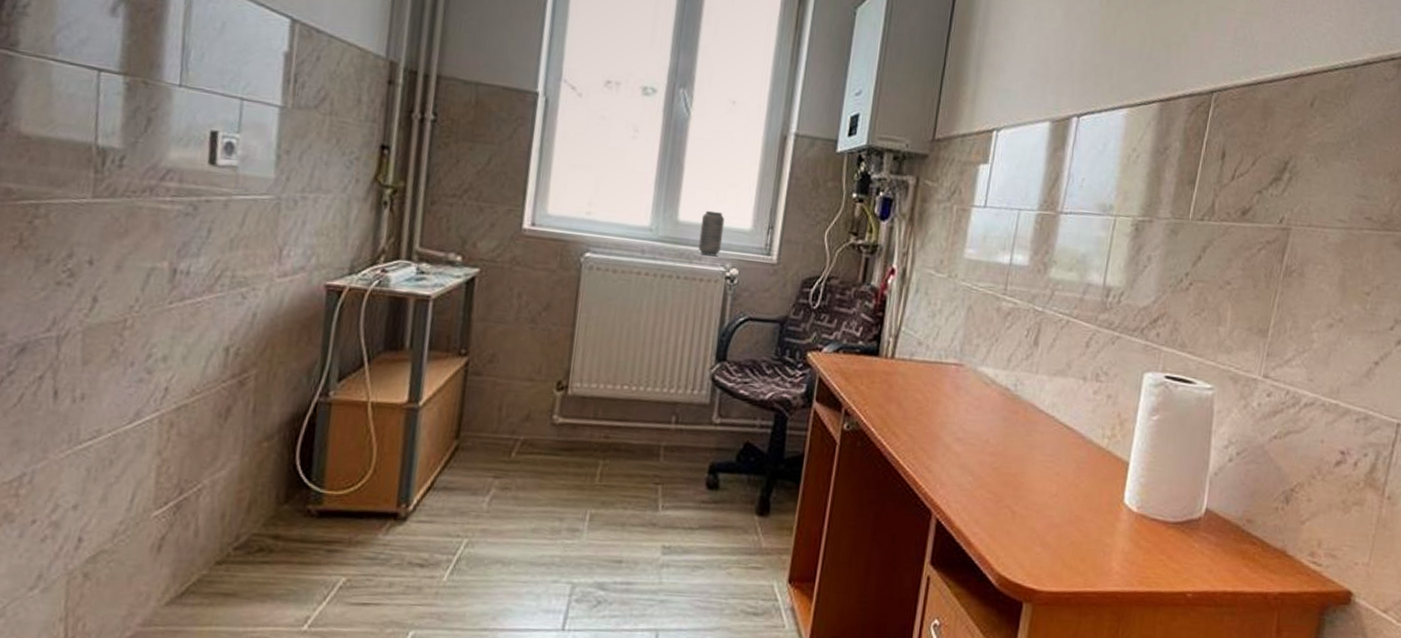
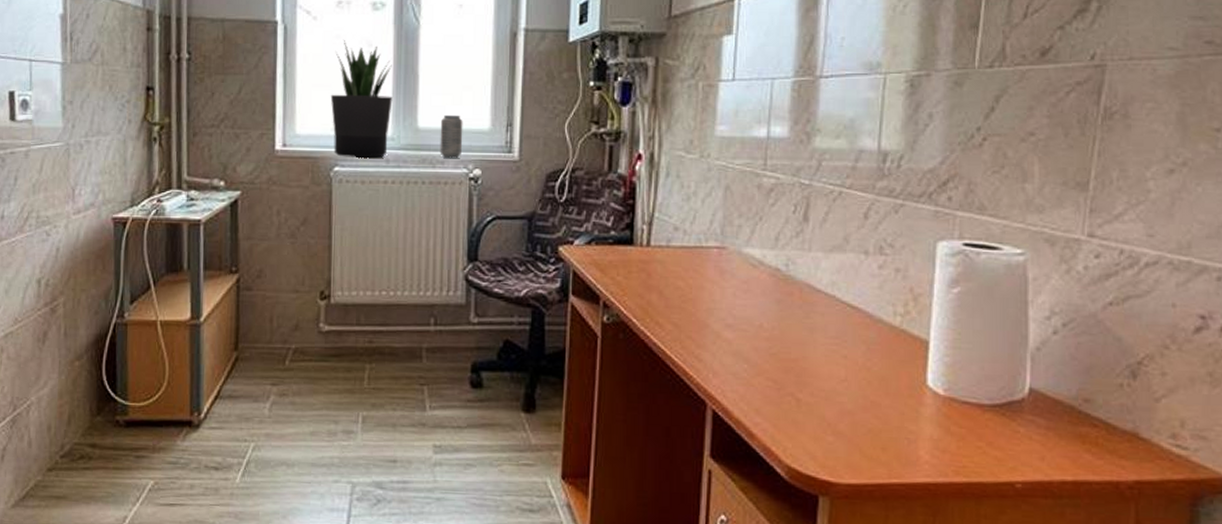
planter: none [586,122,657,248] -> present [330,40,393,158]

